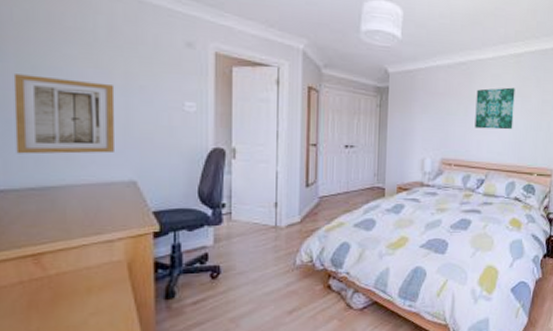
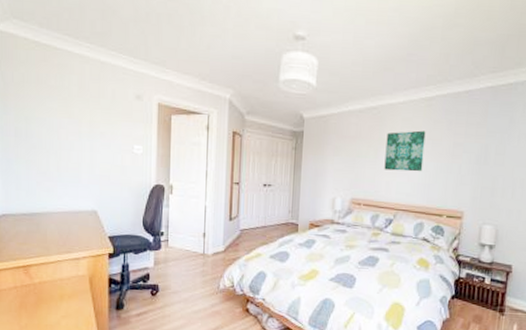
wall art: present [13,74,115,154] -> none [13,124,83,188]

